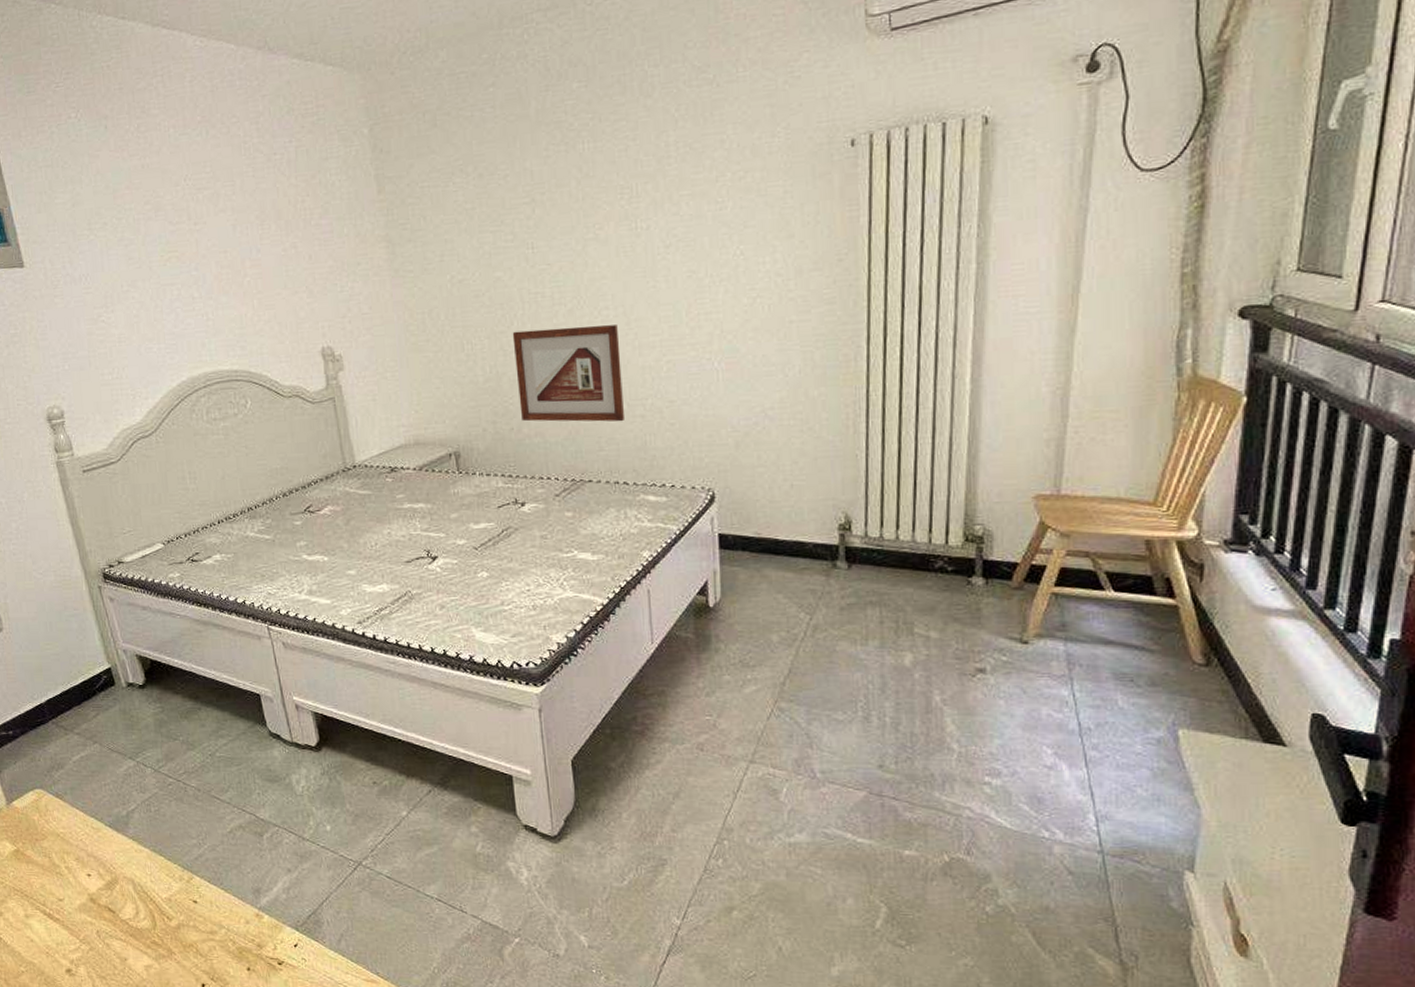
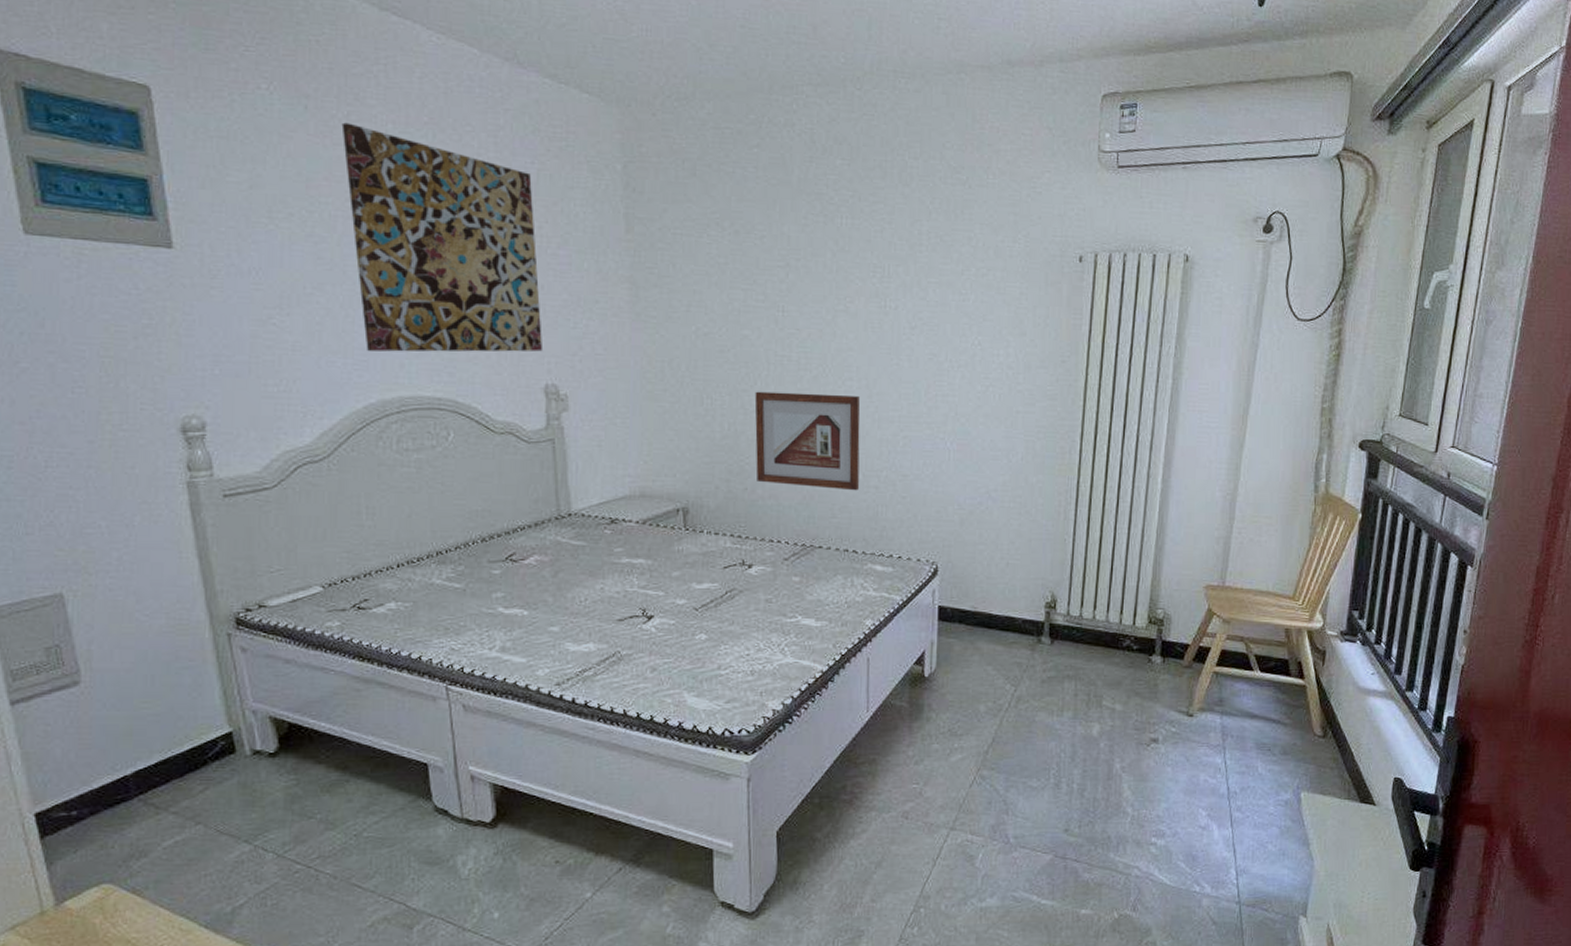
wall art: none [134,134,317,335] -> present [341,122,544,352]

